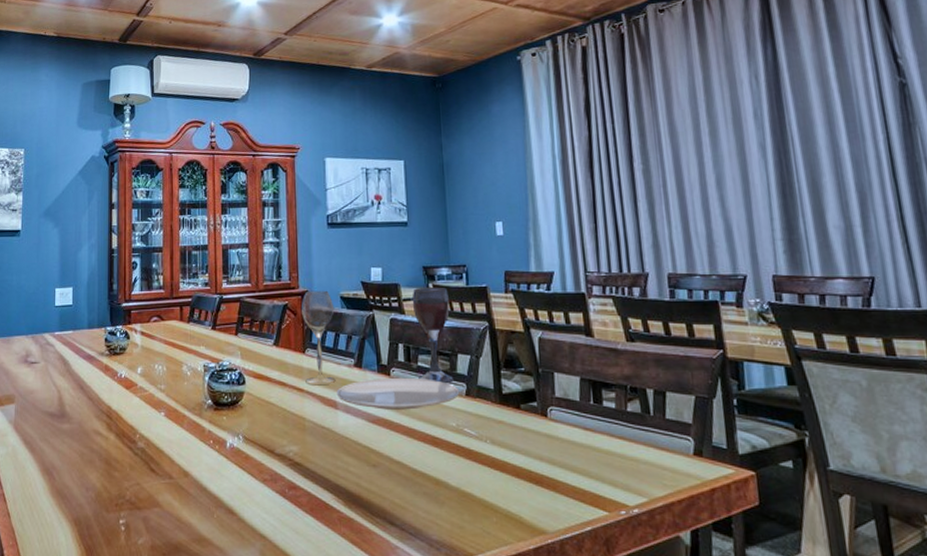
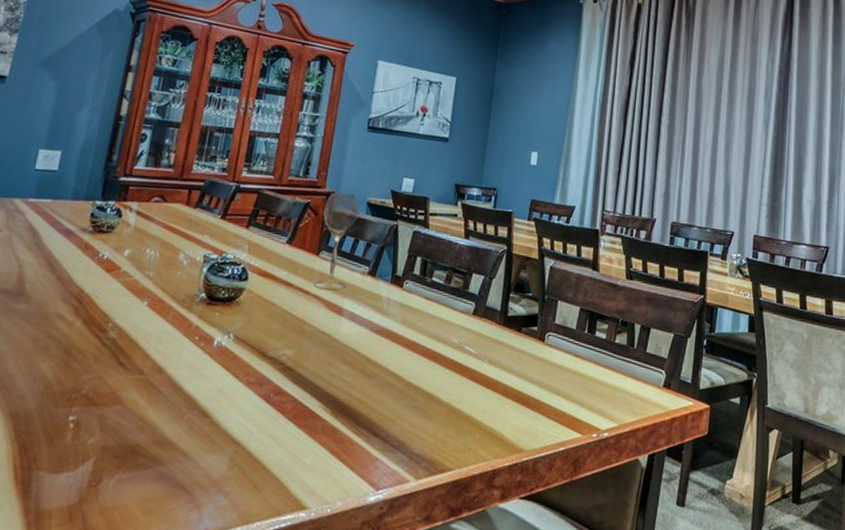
plate: present [336,377,460,410] -> none [344,289,468,323]
cup: present [412,286,454,384] -> none [429,204,475,302]

